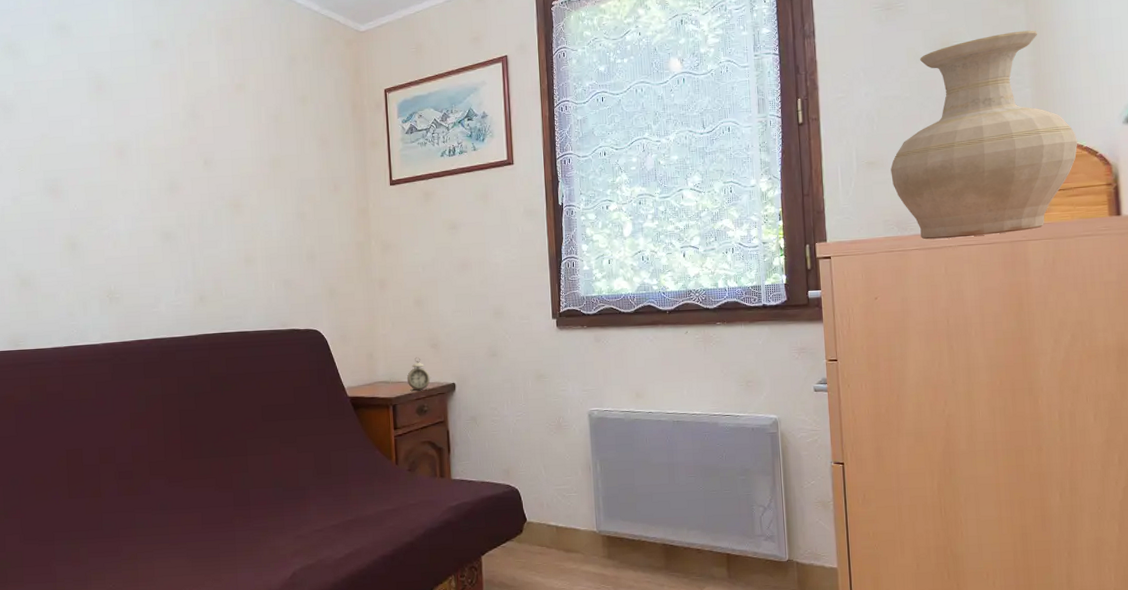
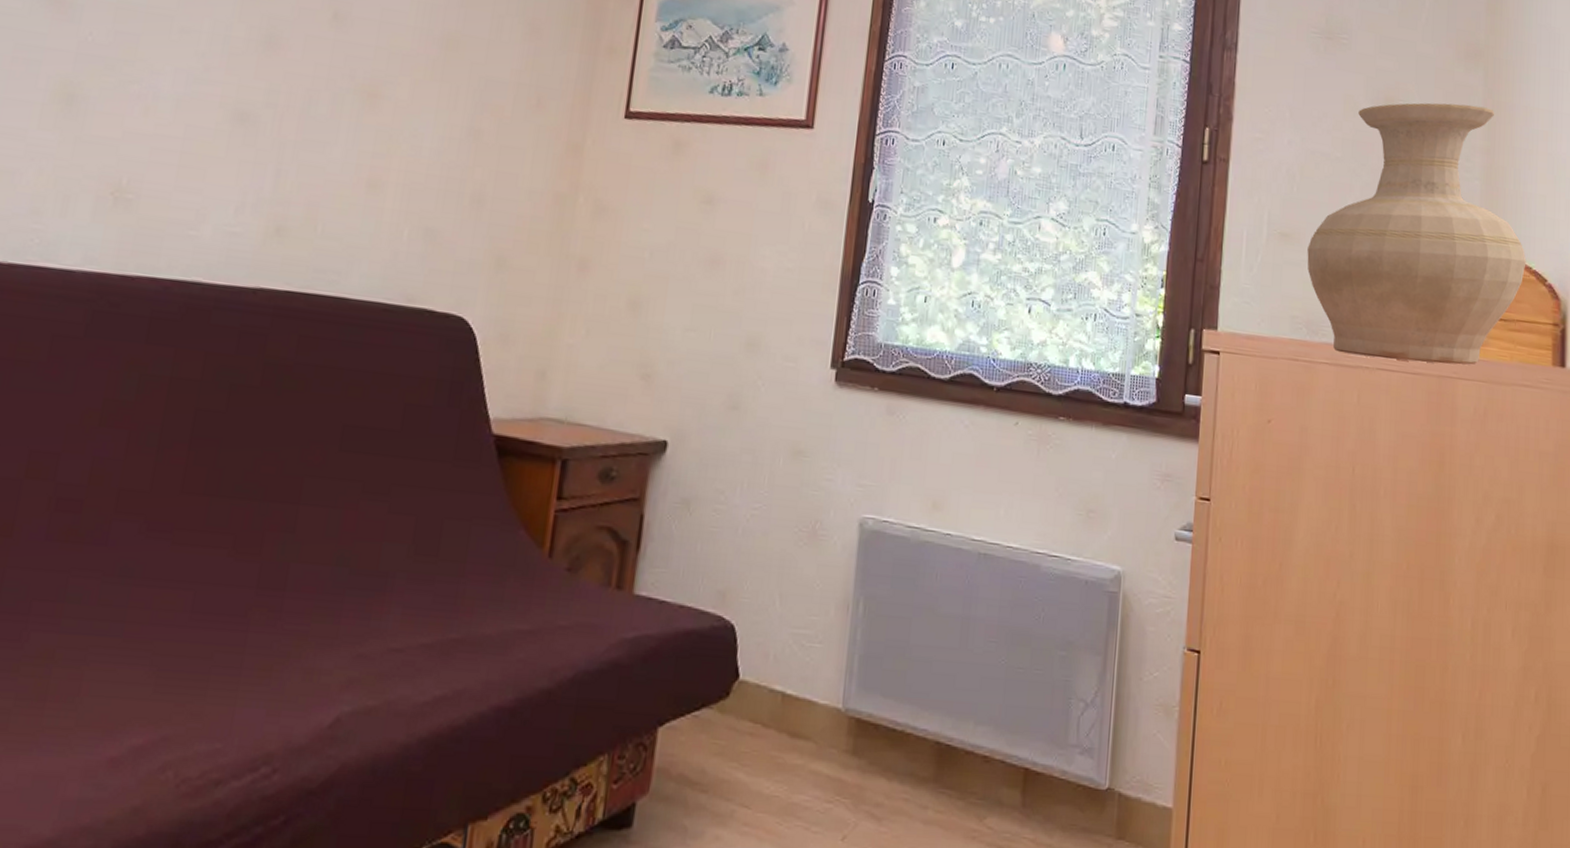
alarm clock: present [406,357,431,392] -> none [592,389,631,446]

